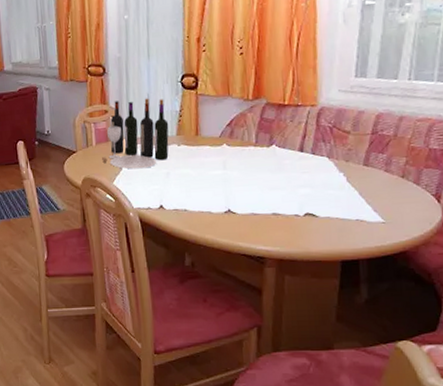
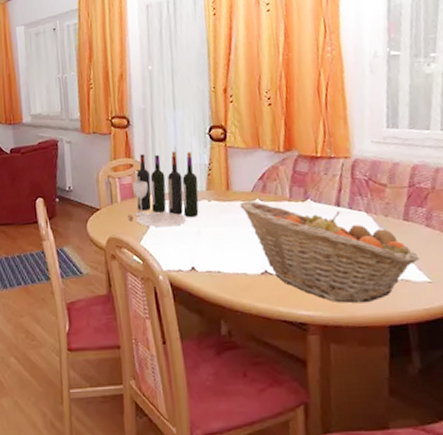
fruit basket: none [208,146,376,240] -> present [240,201,420,303]

